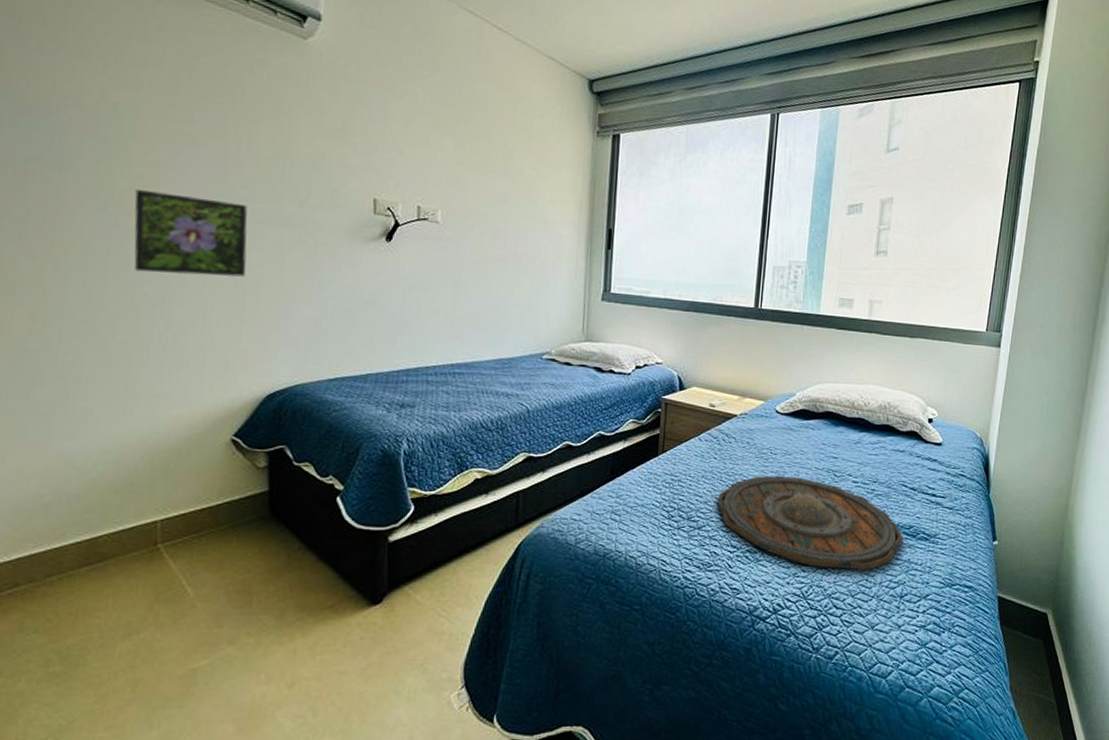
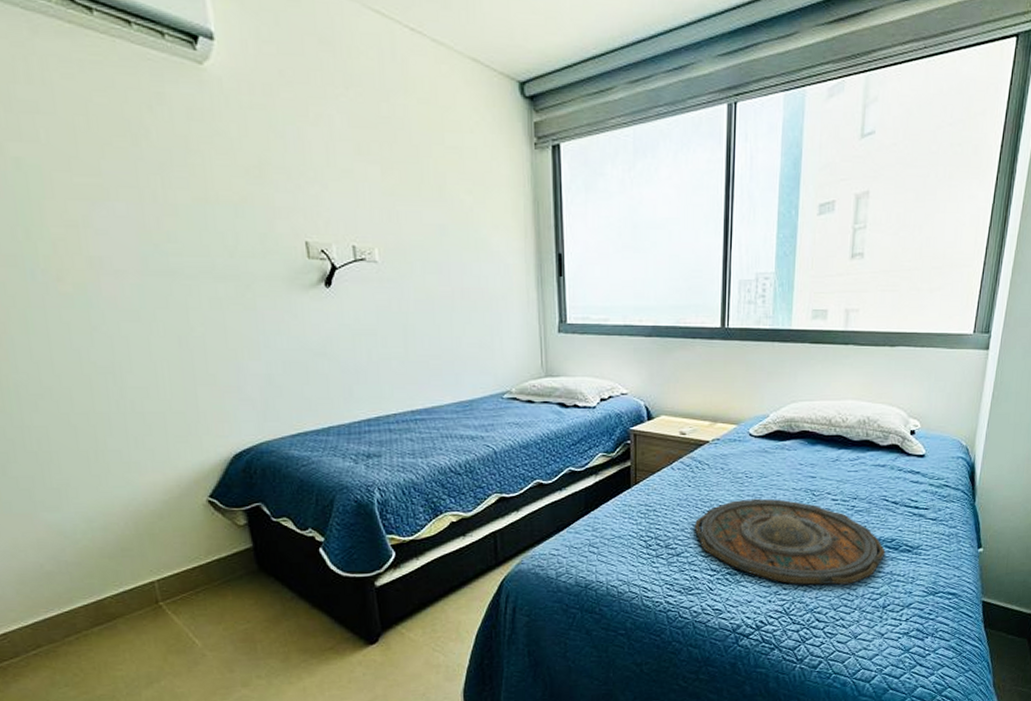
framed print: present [134,189,248,277] -> none [59,252,190,340]

